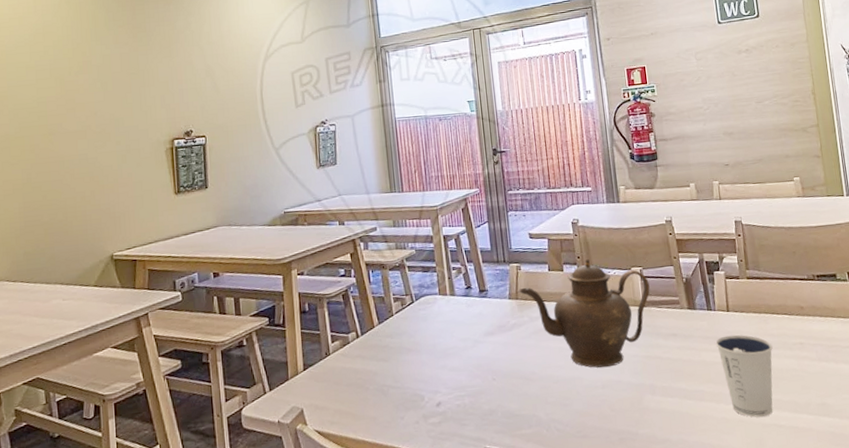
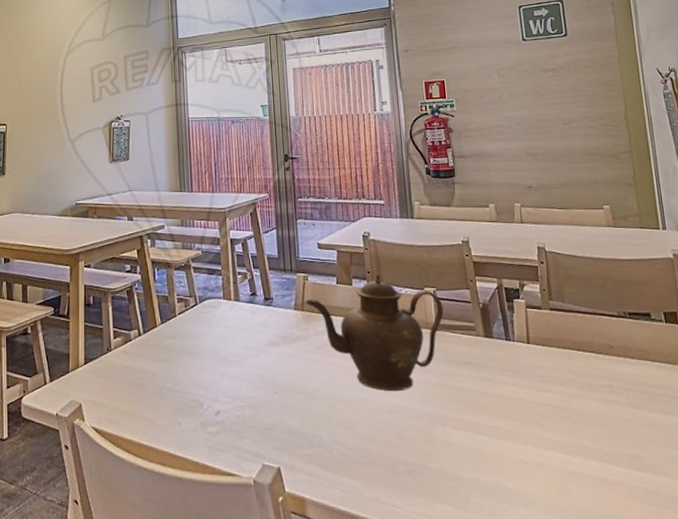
dixie cup: present [715,335,773,418] -> none [514,369,578,464]

